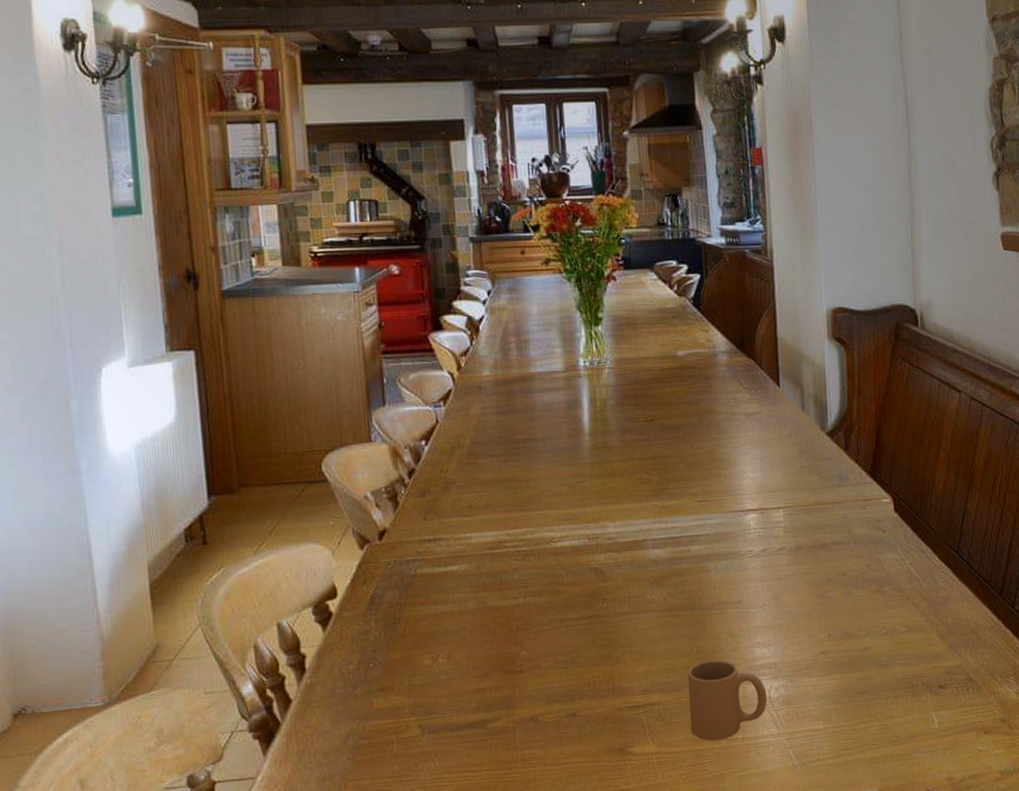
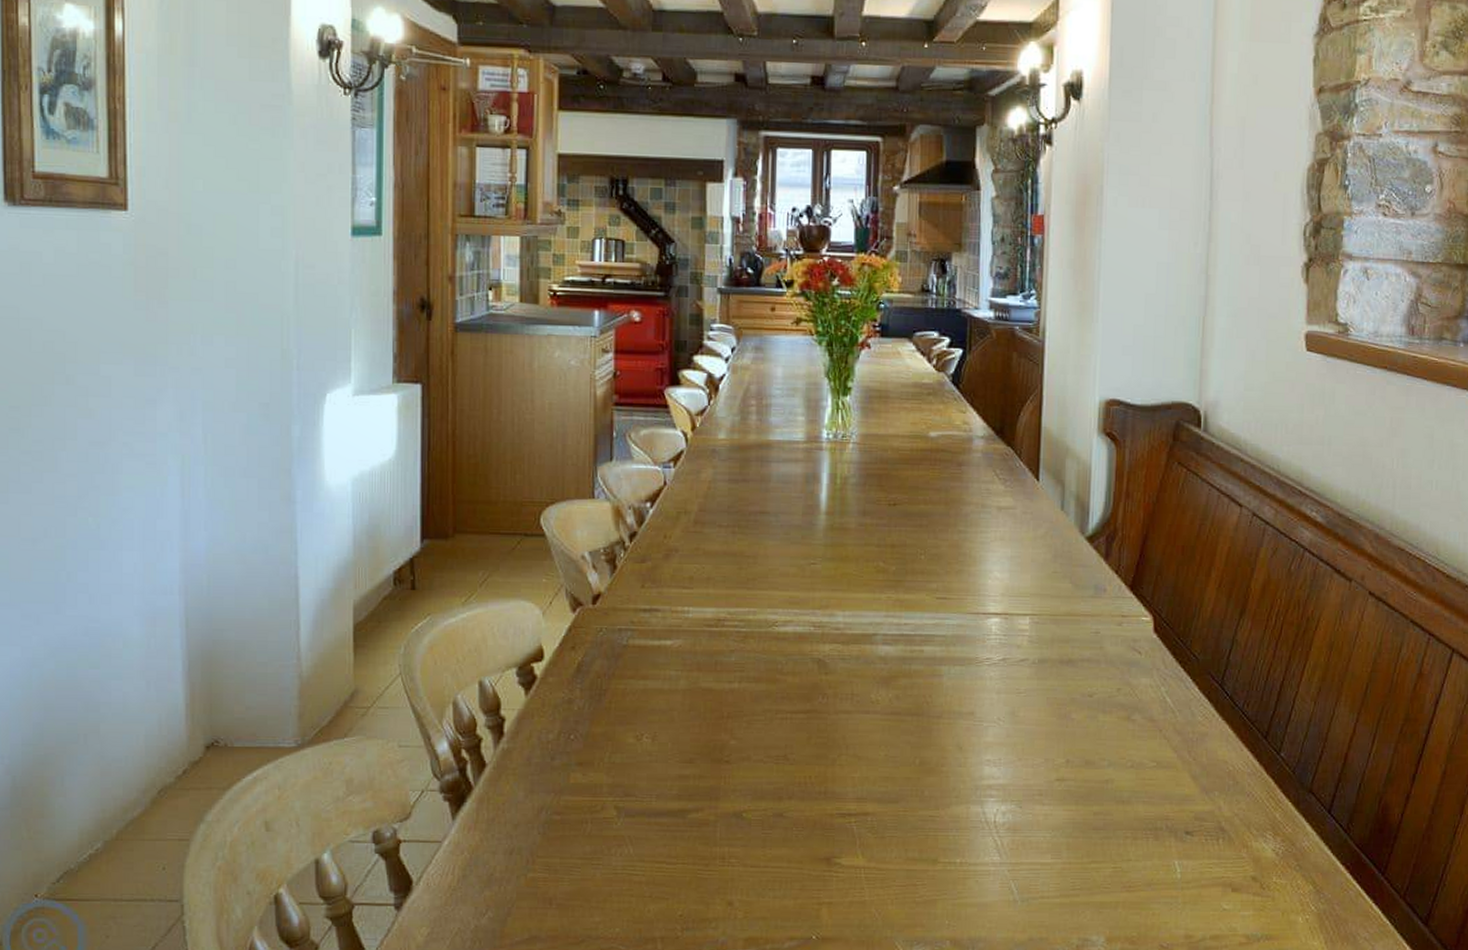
mug: present [687,660,767,741] -> none [905,773,992,862]

